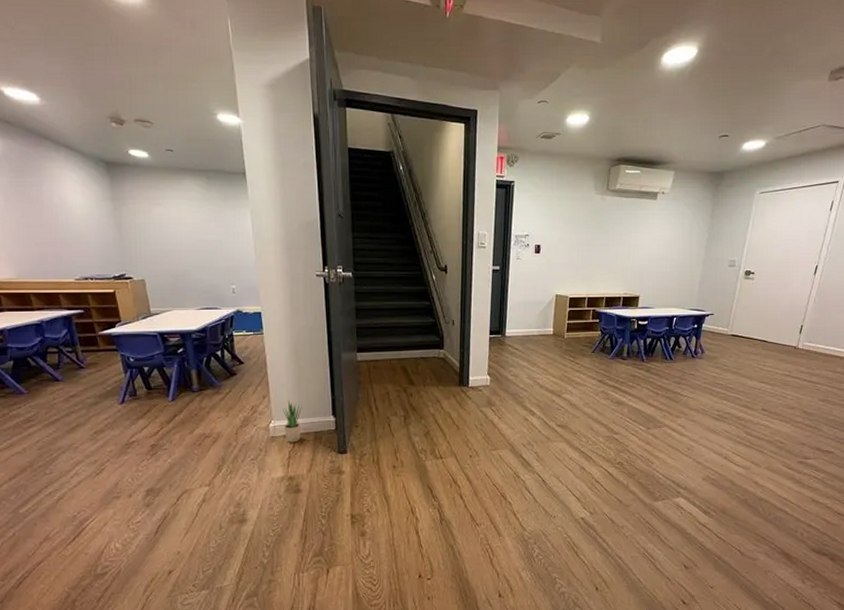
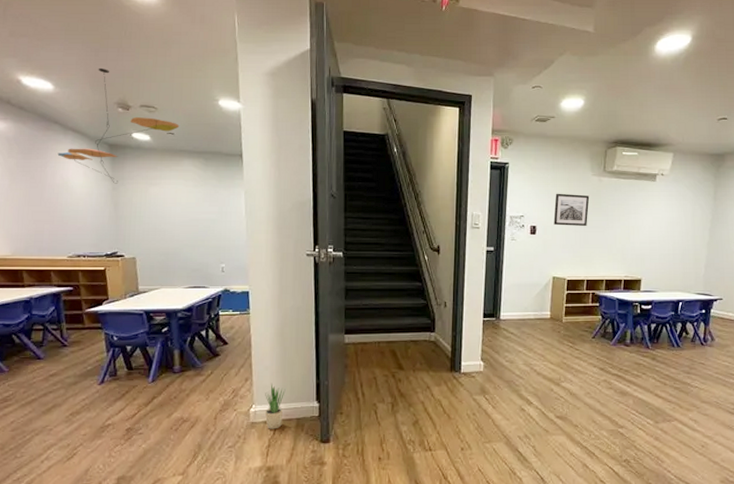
ceiling mobile: none [52,79,178,204] -> present [57,68,180,184]
wall art: none [557,212,593,246] -> present [553,193,590,227]

